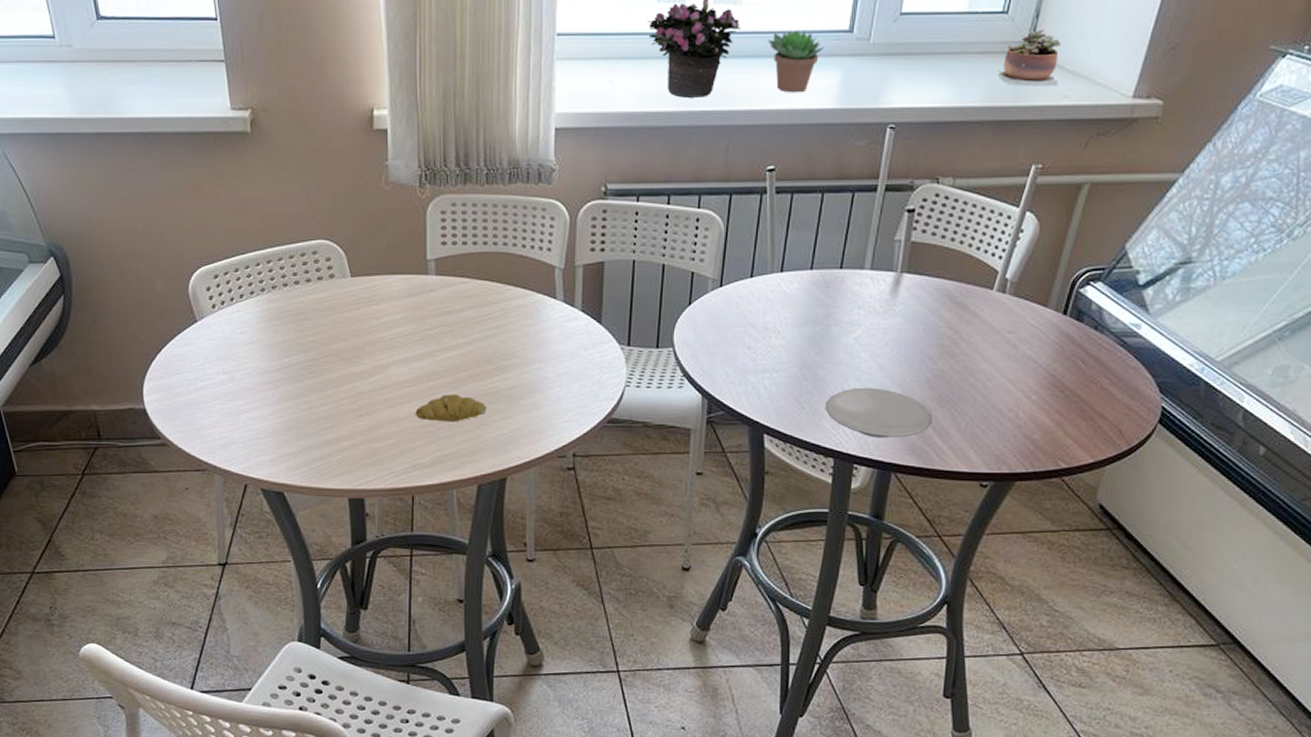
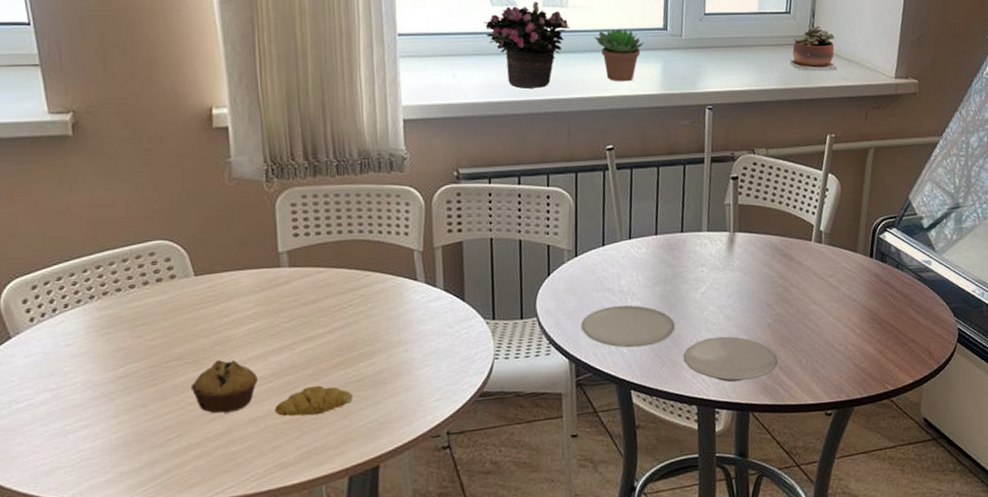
muffin: none [343,360,402,411] -> present [190,360,258,413]
plate: none [718,343,820,390] -> present [580,305,675,348]

